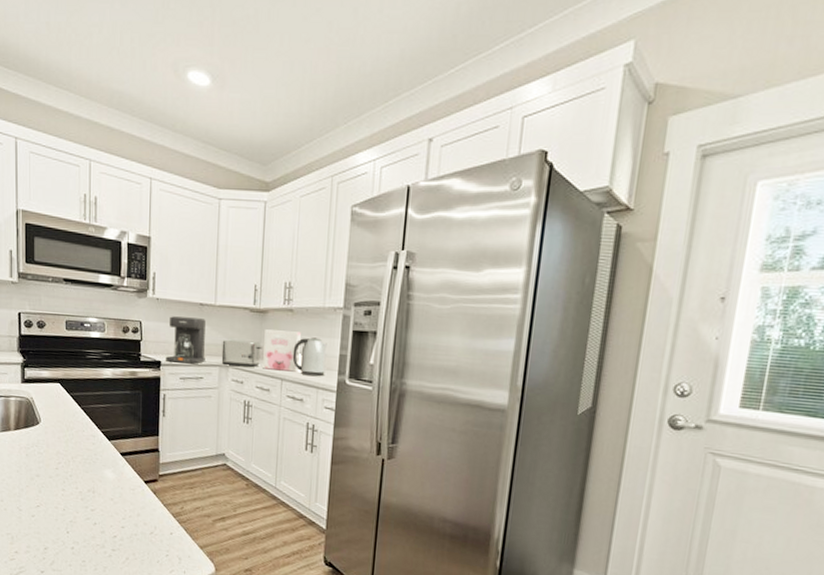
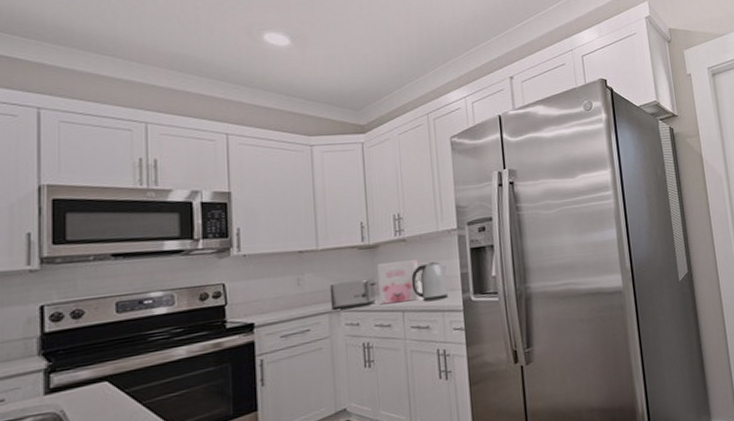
coffee maker: present [166,316,206,364] -> none [260,266,311,322]

